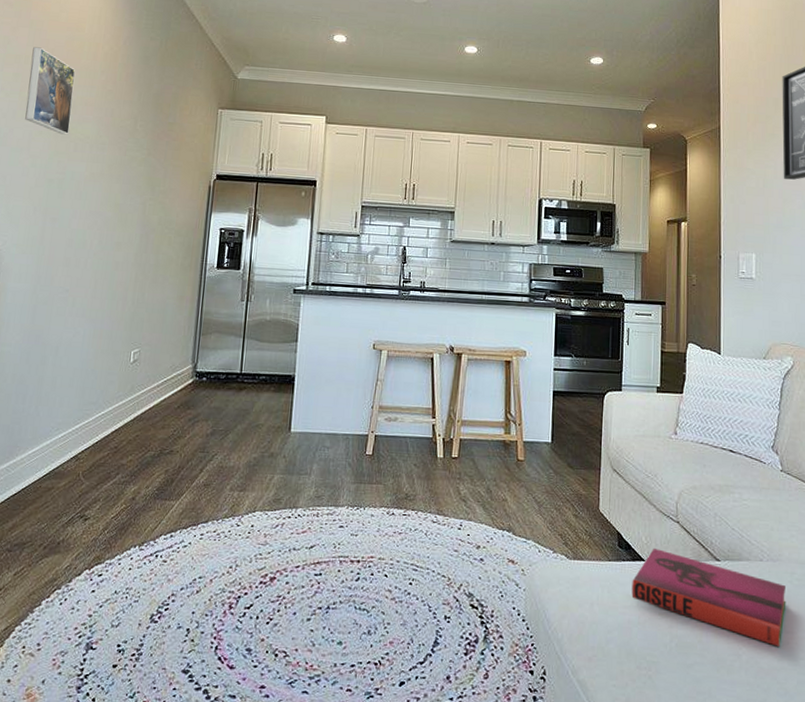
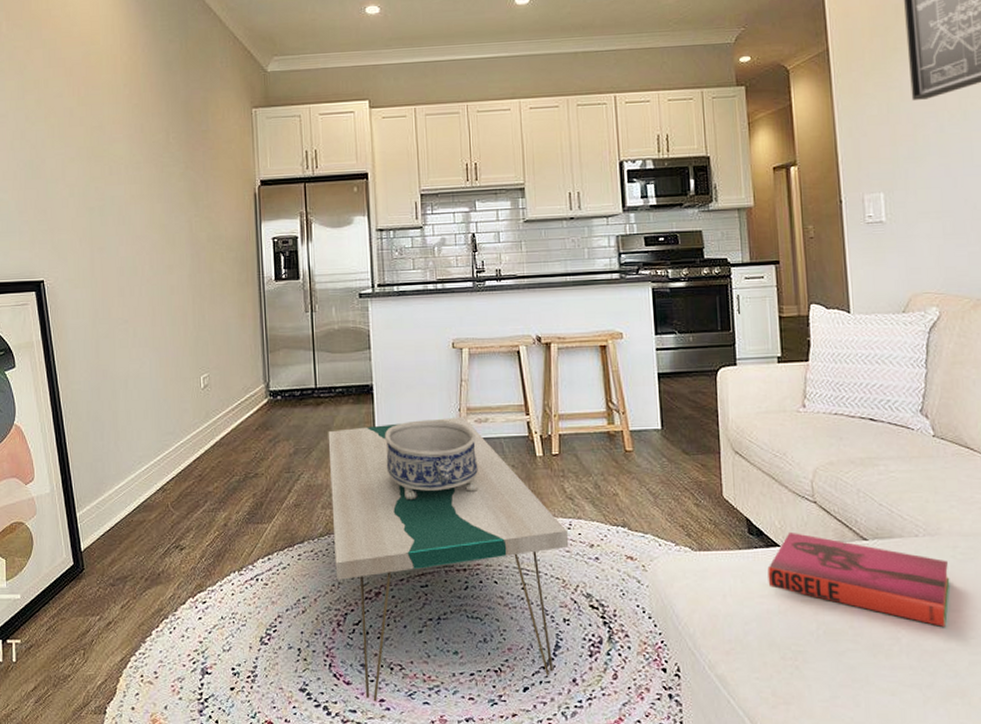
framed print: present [25,47,76,135] -> none [50,68,101,159]
coffee table: none [234,413,458,688] -> present [328,416,569,702]
decorative bowl: none [297,413,385,490] -> present [384,420,478,500]

